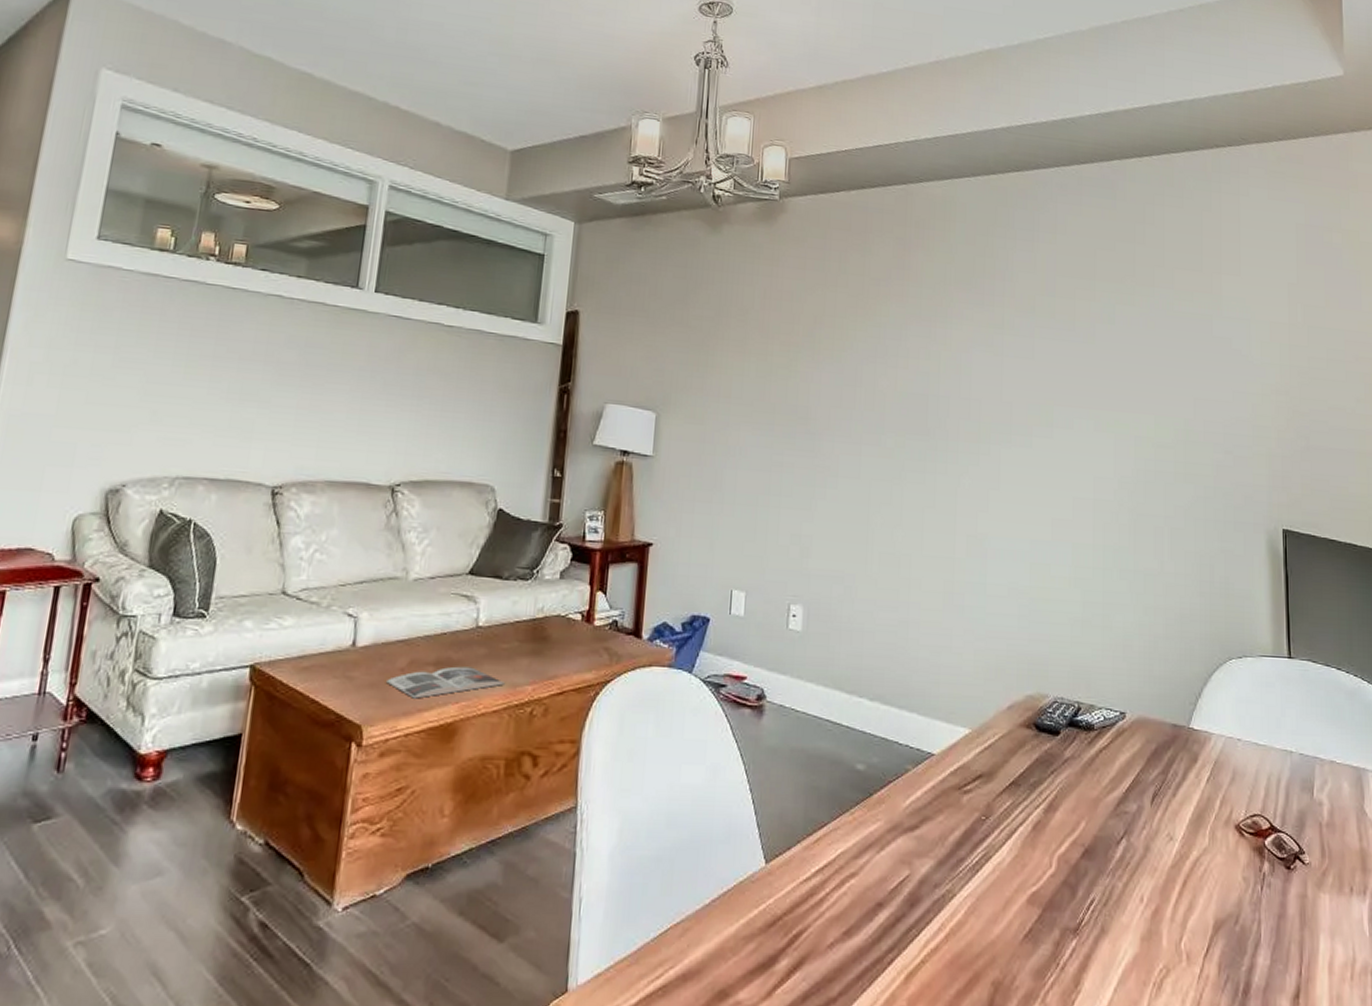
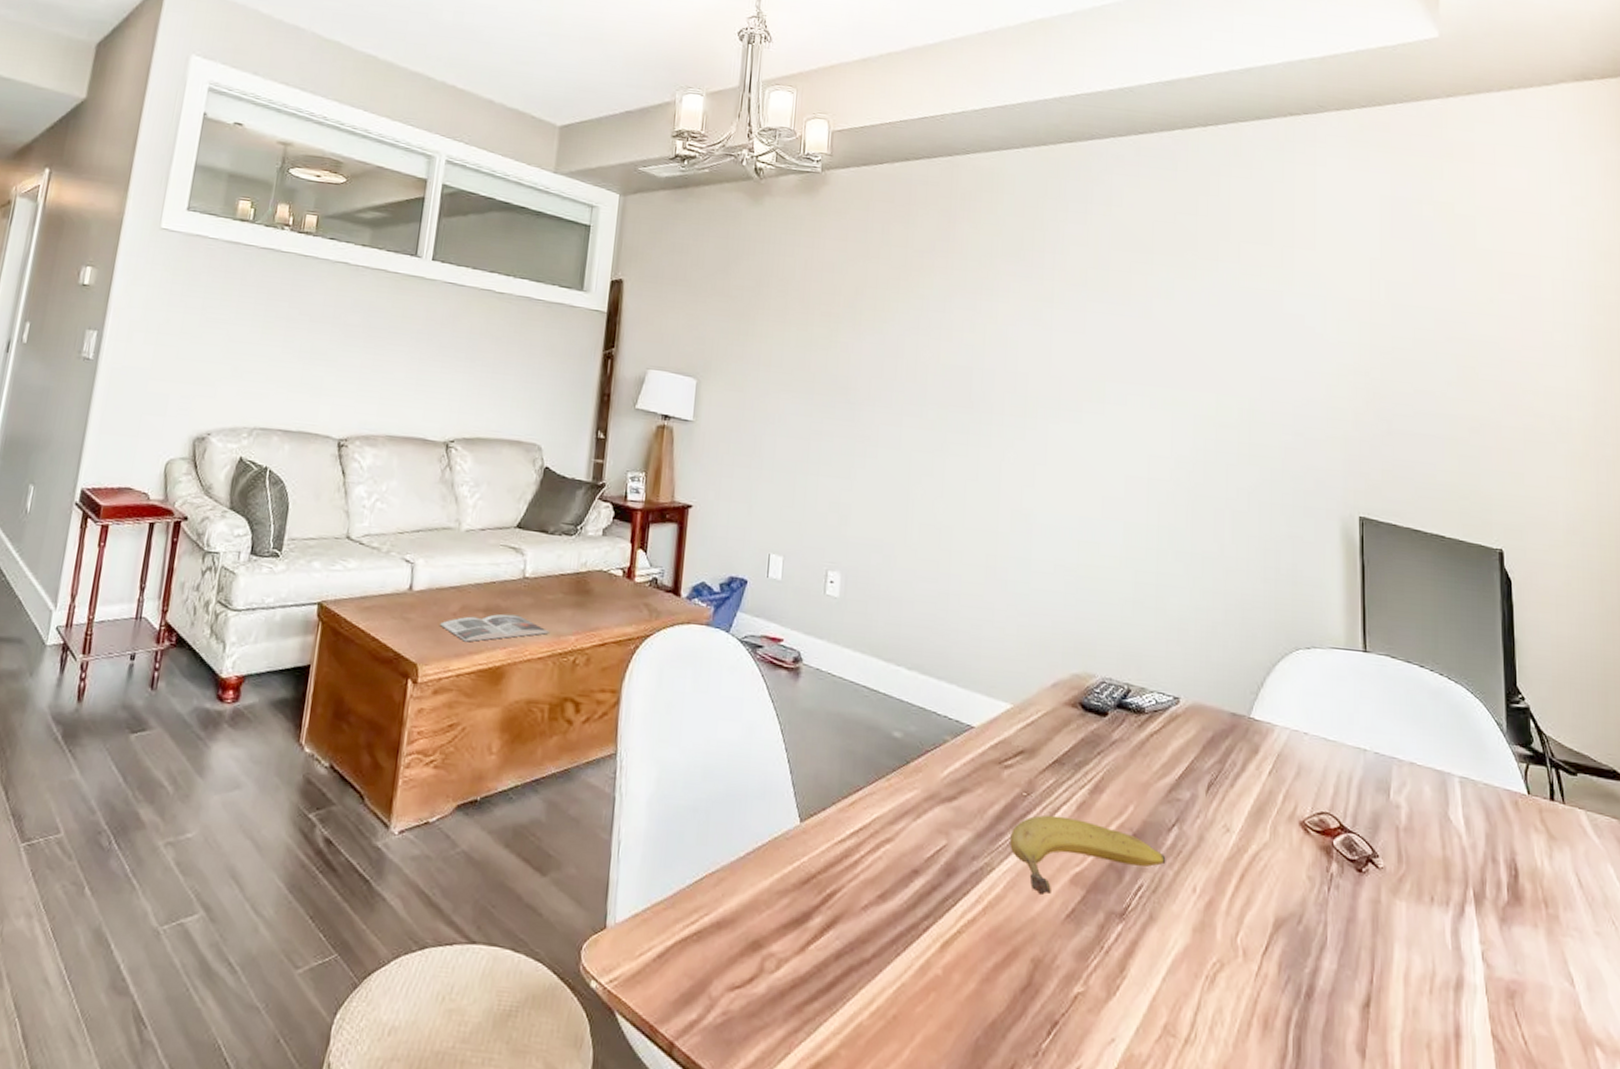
fruit: none [970,837,1116,918] -> present [1010,815,1166,896]

